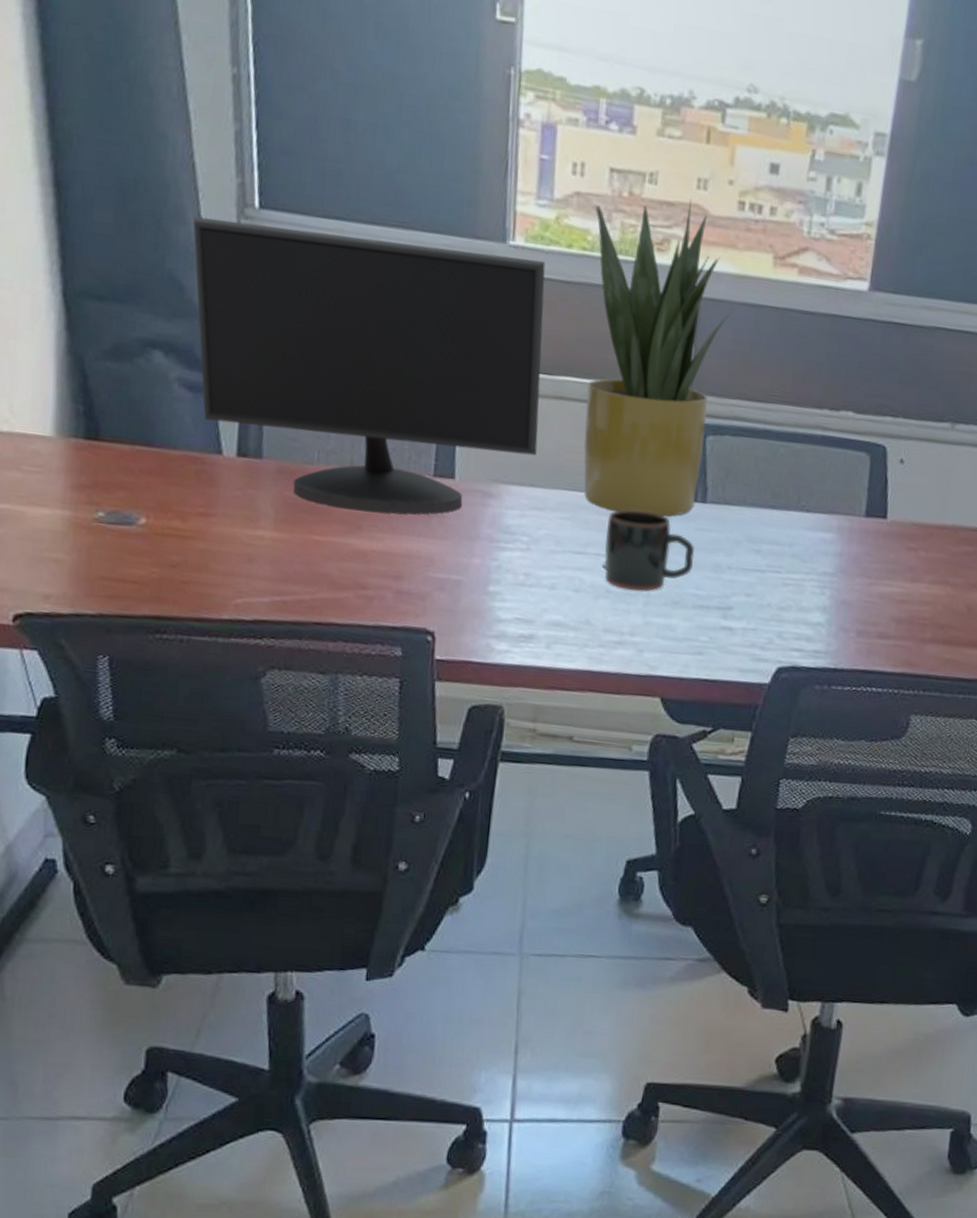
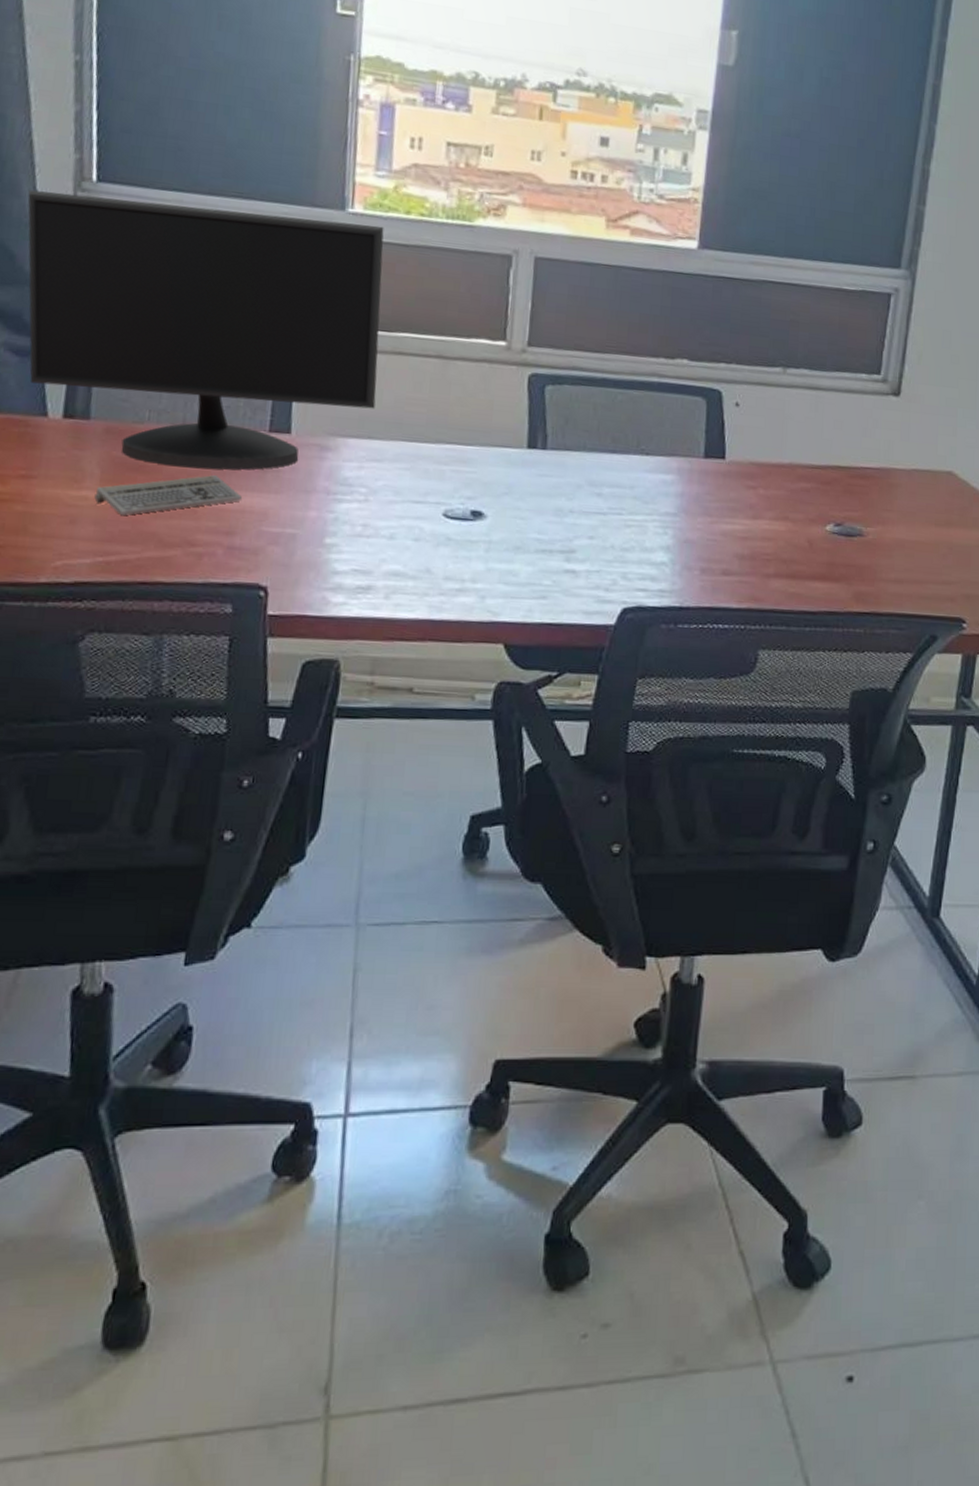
computer keyboard: none [270,518,408,557] -> present [94,475,242,516]
planter: present [583,198,736,516] -> none [422,169,571,464]
mug: present [604,509,695,591] -> none [444,458,536,538]

